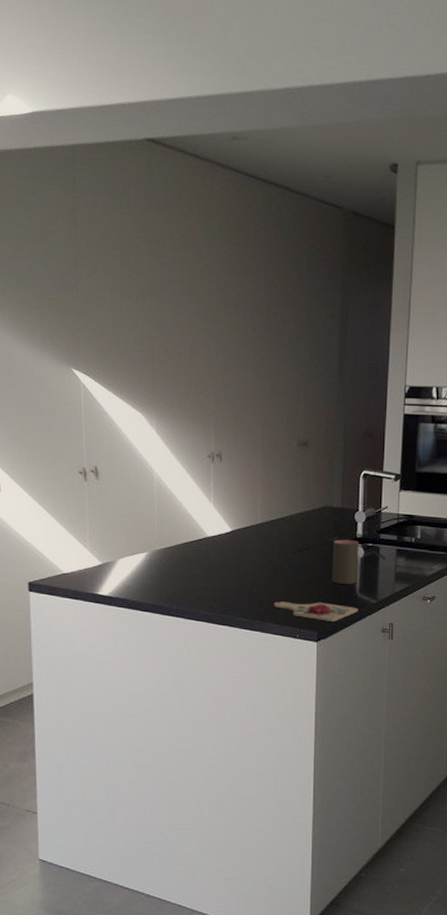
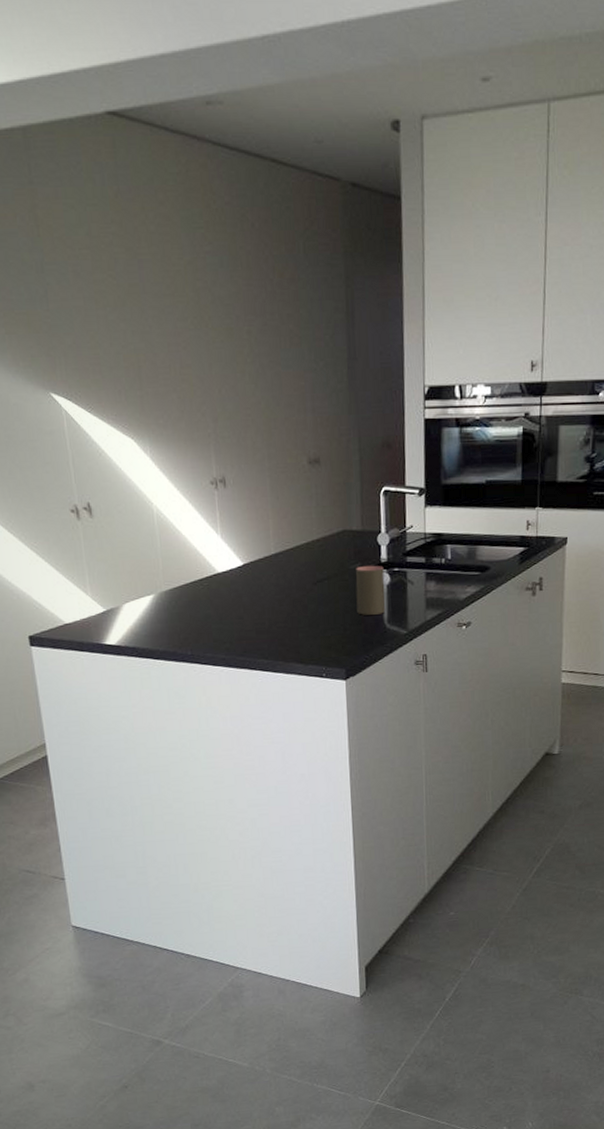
cutting board: present [274,601,358,621] -> none [296,636,388,657]

